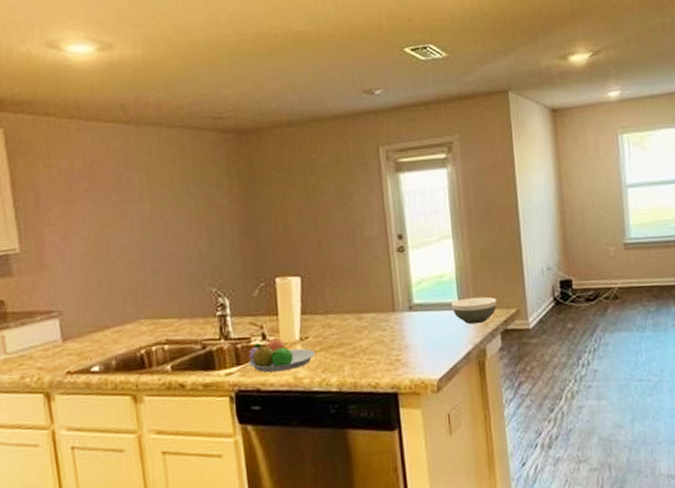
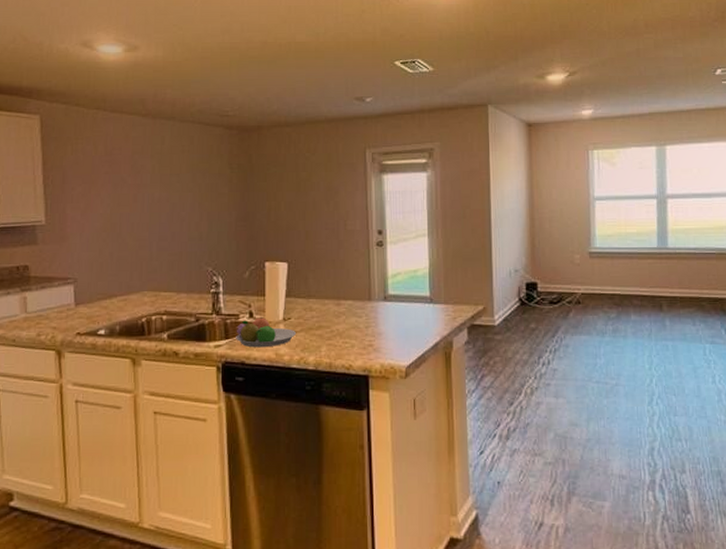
bowl: present [451,296,497,325] -> none [423,293,466,318]

